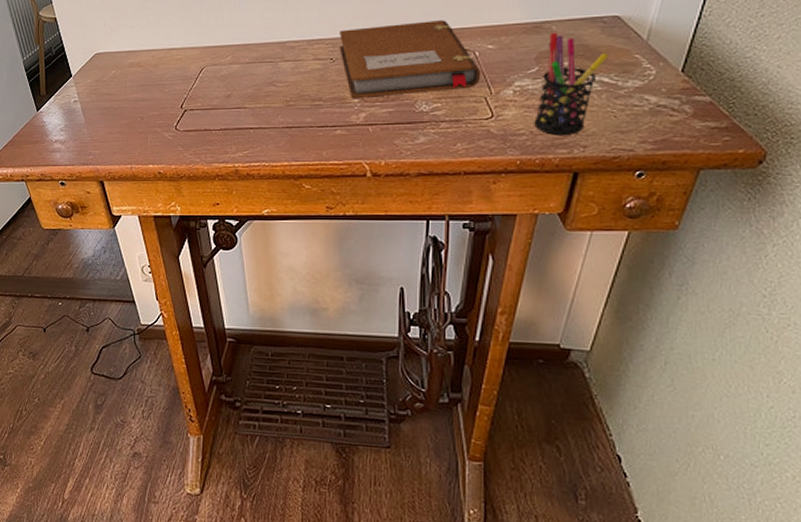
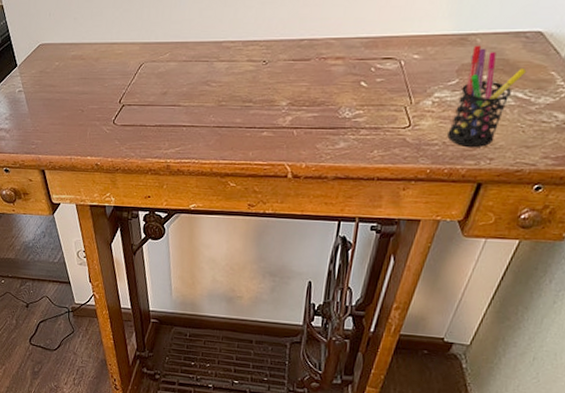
notebook: present [339,20,480,99] -> none [272,27,403,102]

